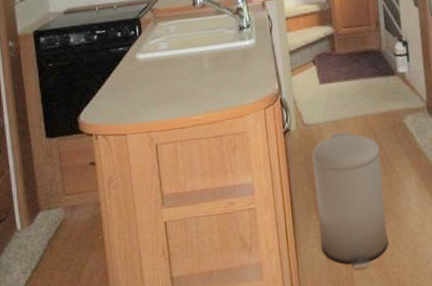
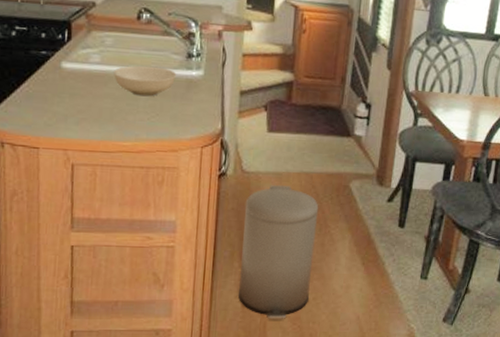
bowl: none [180,43,233,72] -> present [114,65,177,97]

